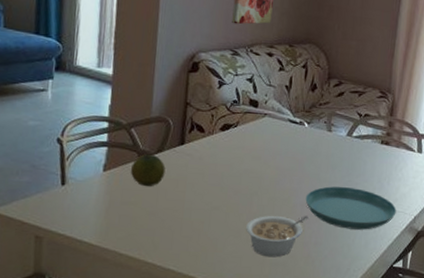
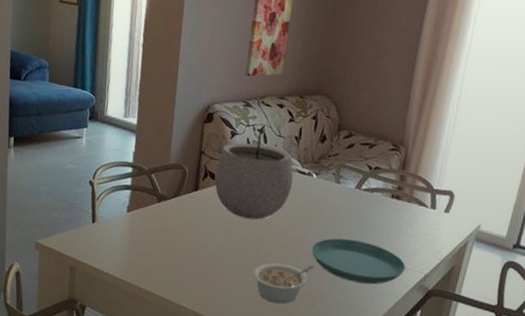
fruit: present [130,154,166,187] -> none [150,198,181,229]
plant pot: none [202,73,285,172] -> present [214,123,294,220]

